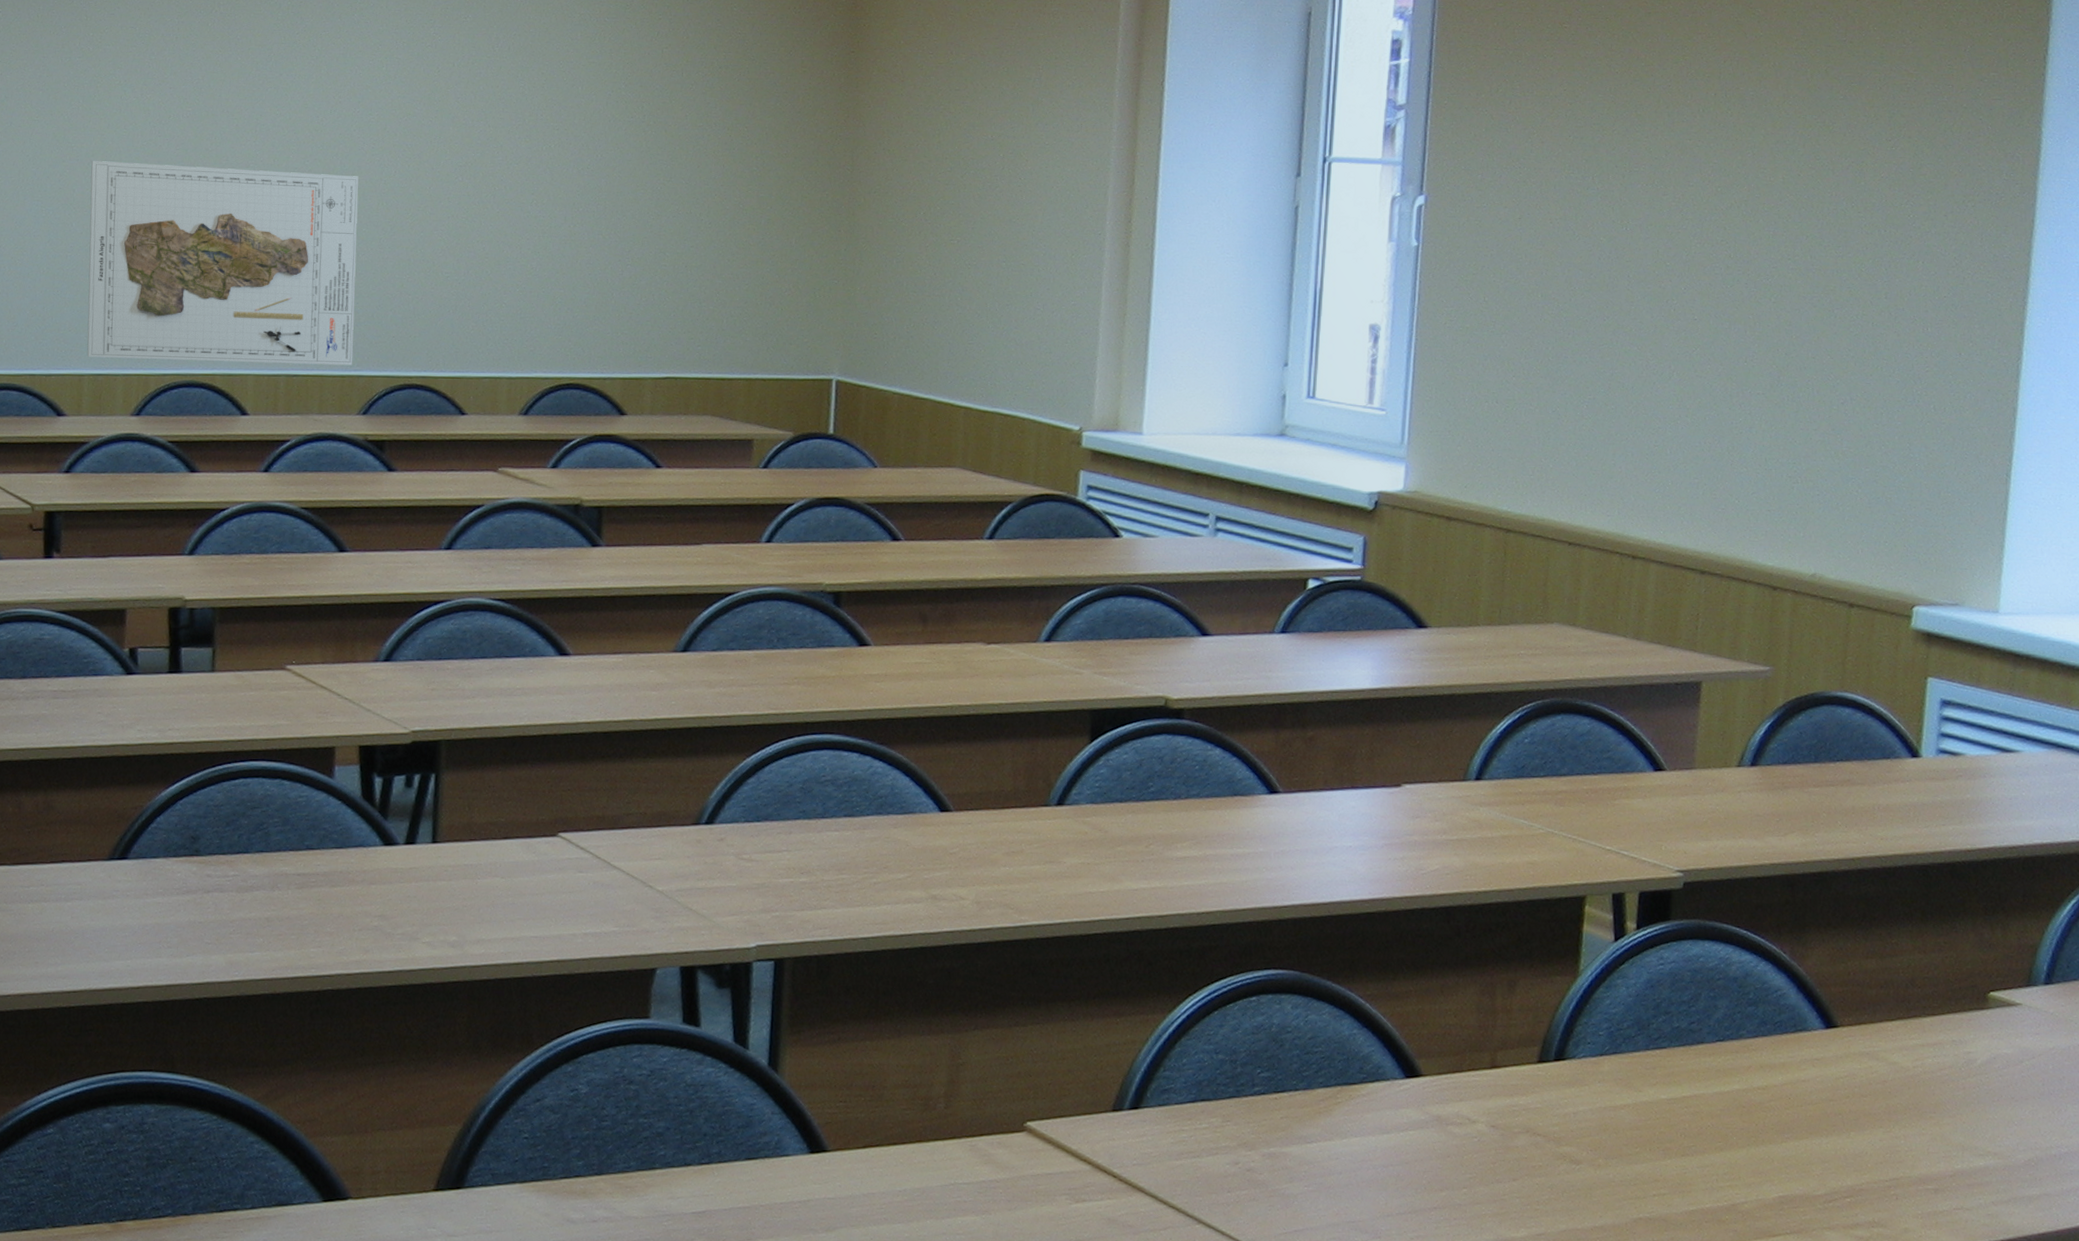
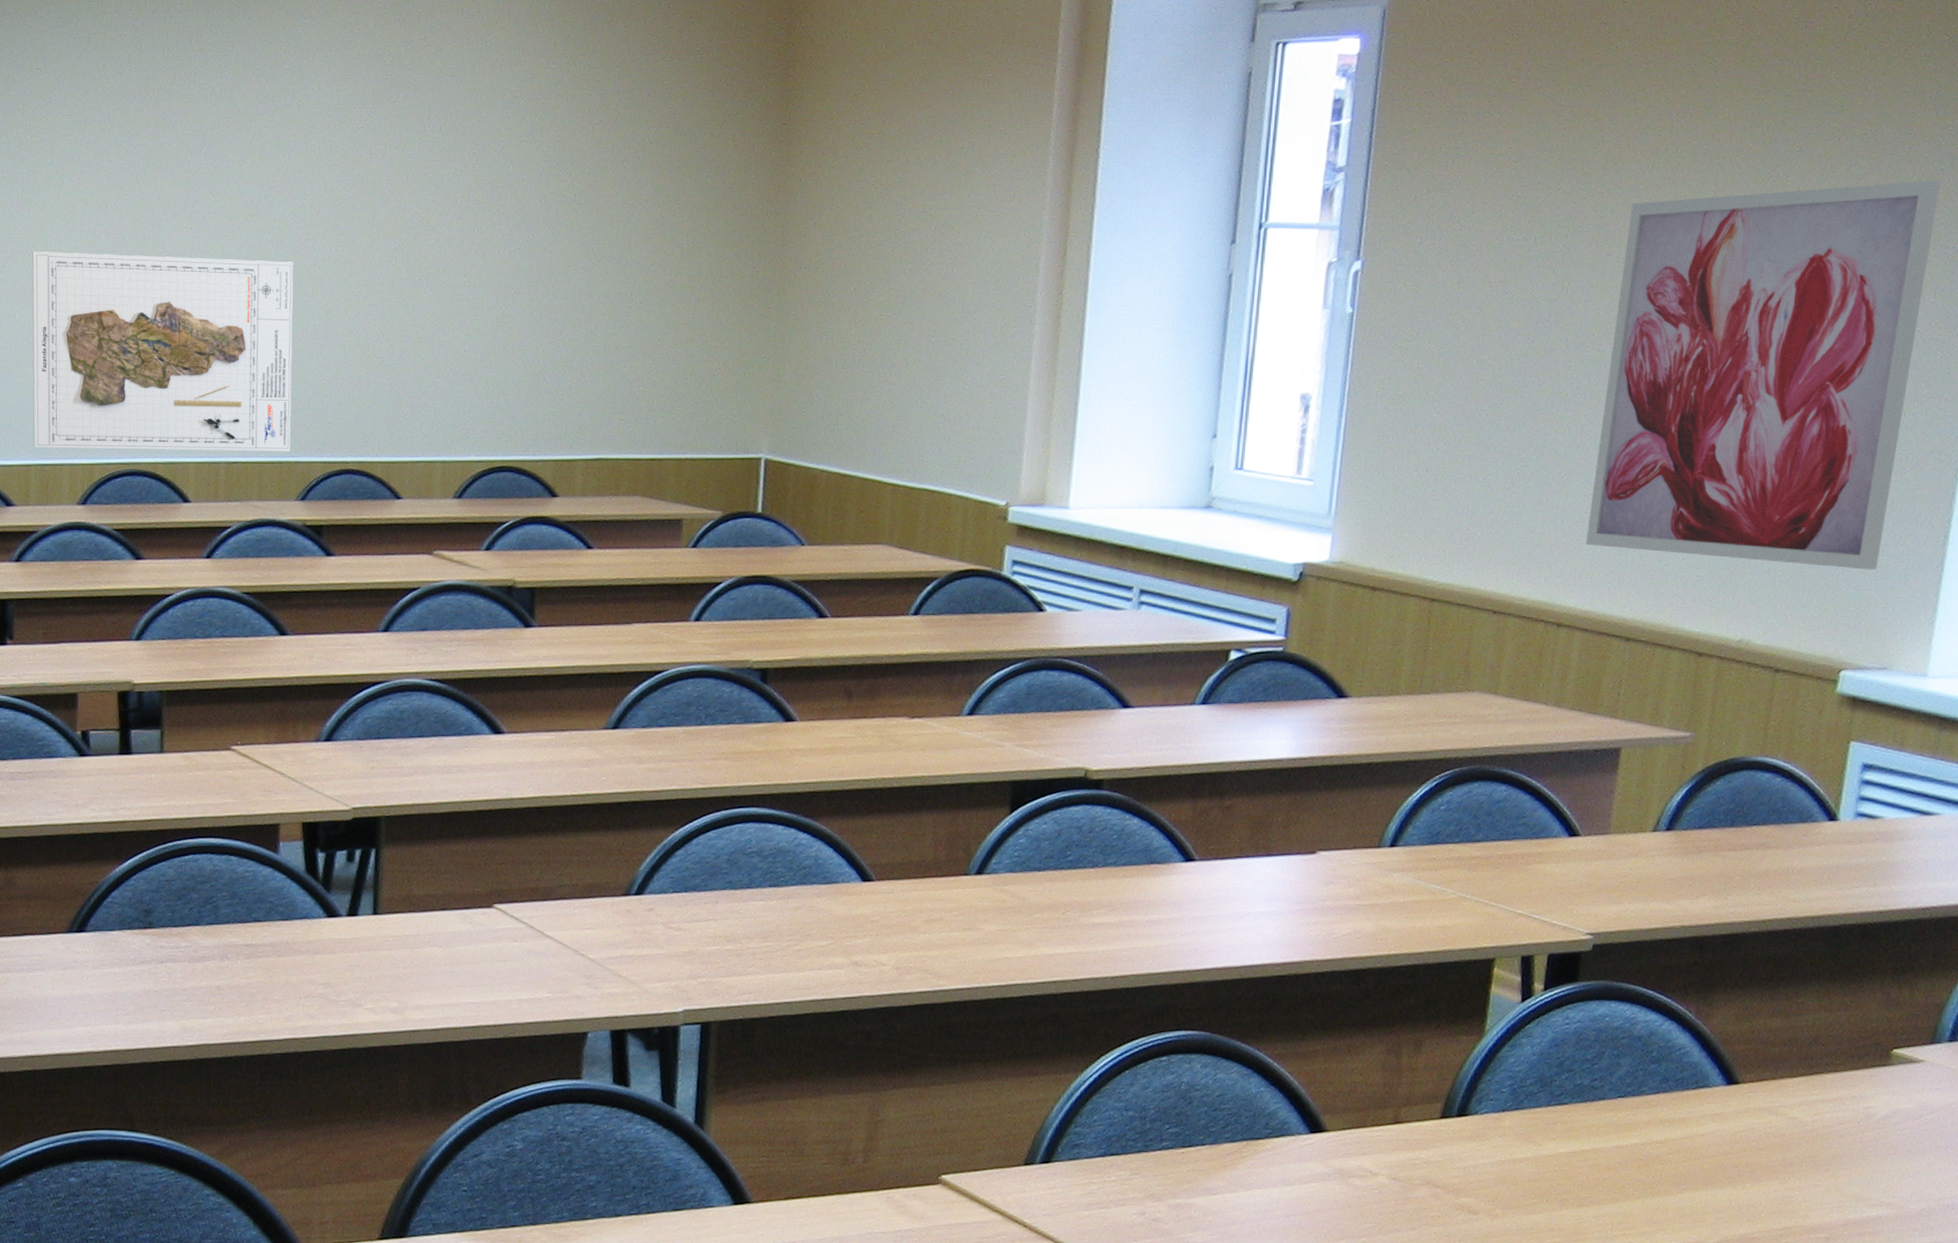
wall art: none [1656,129,1981,506] -> present [1585,181,1941,570]

